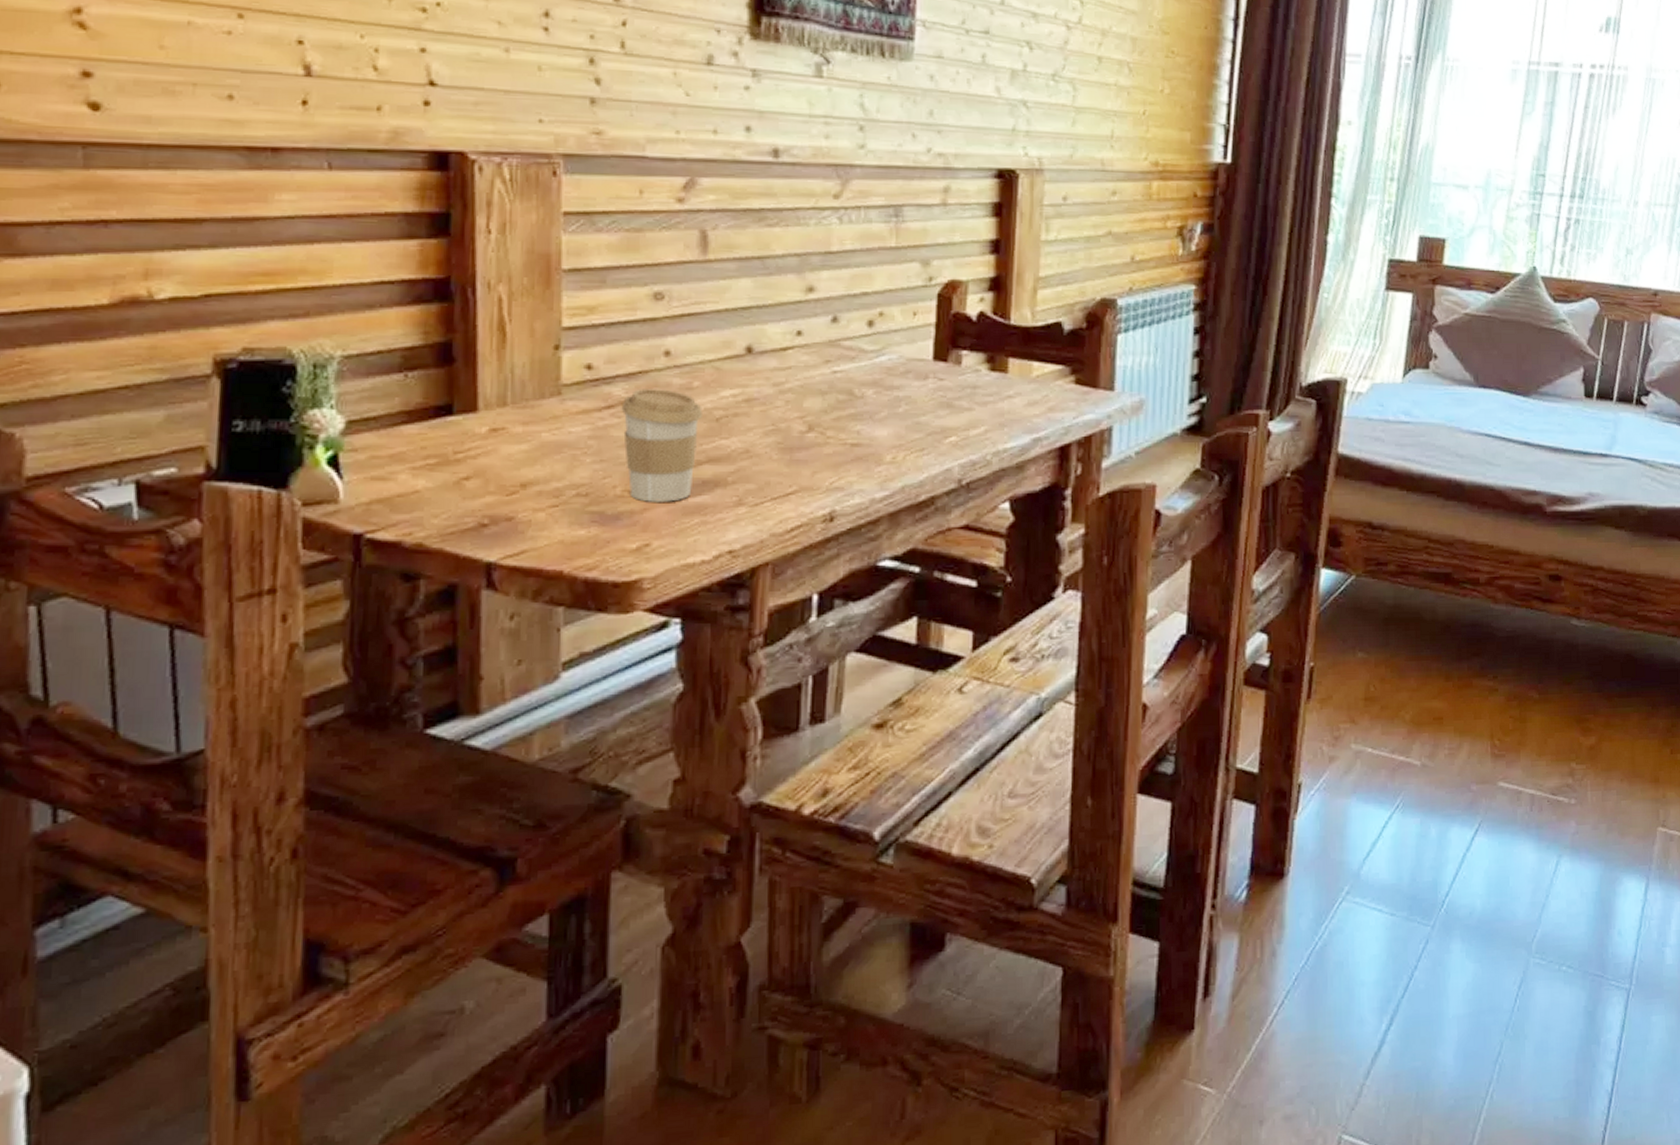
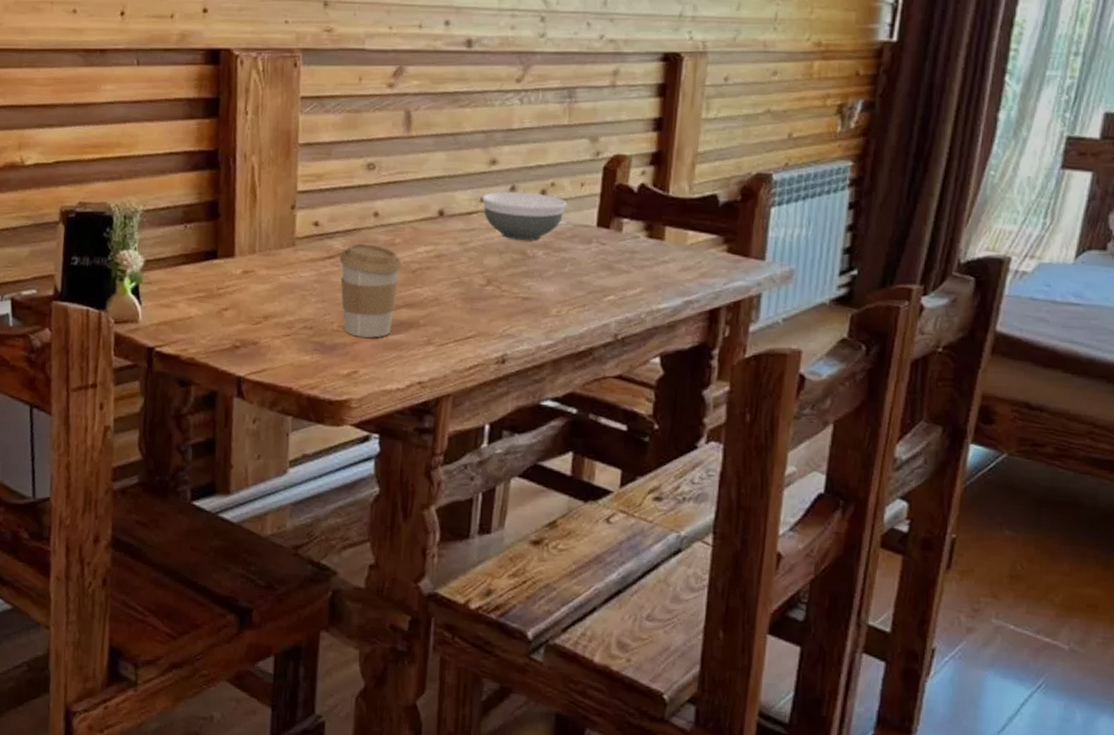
bowl: none [798,322,899,378] -> present [482,191,568,240]

